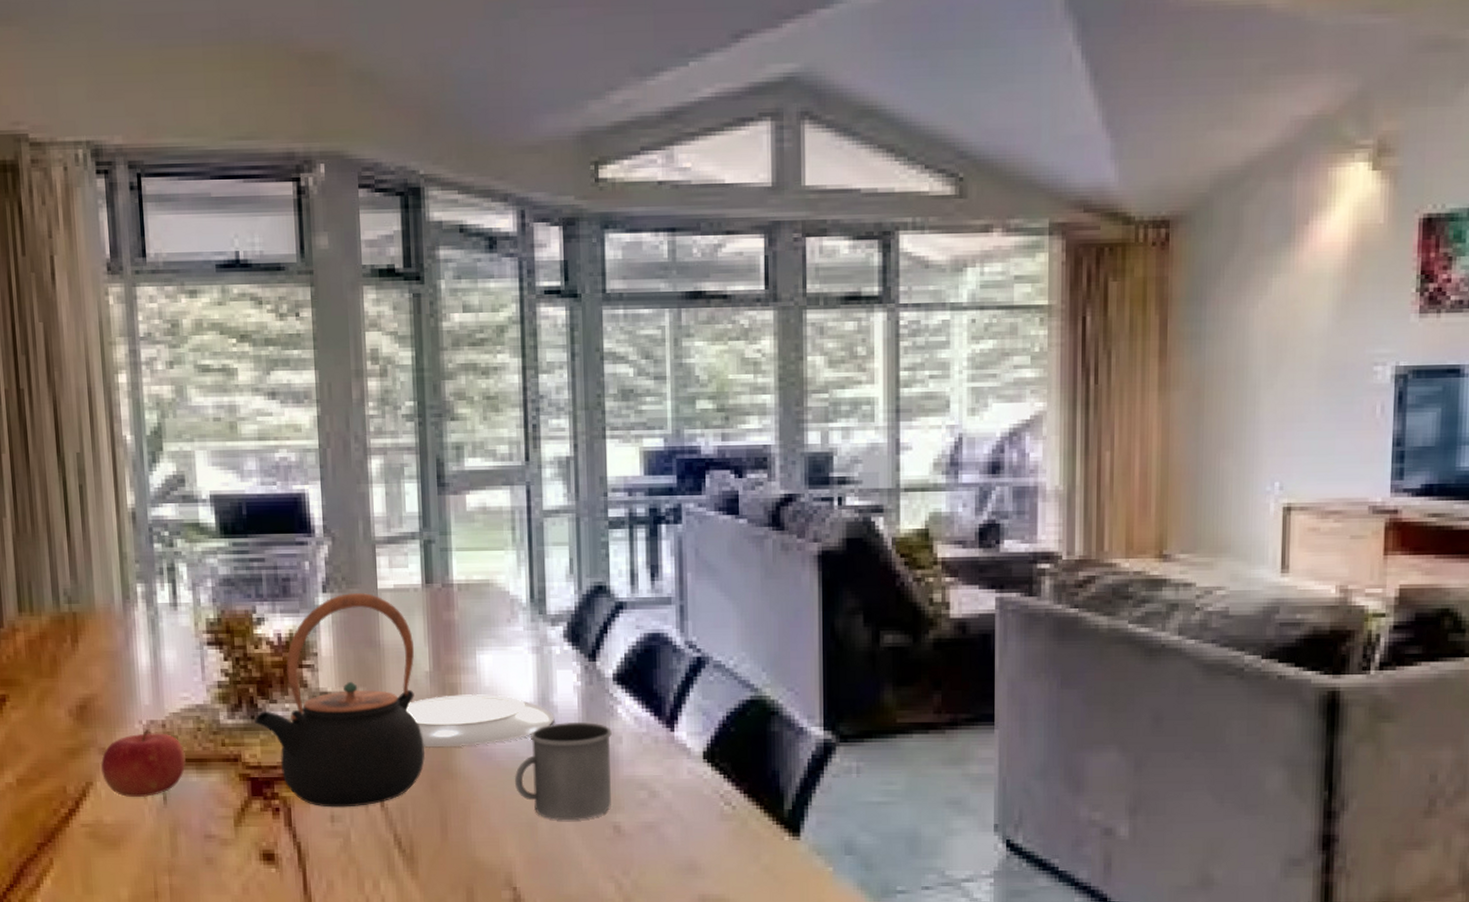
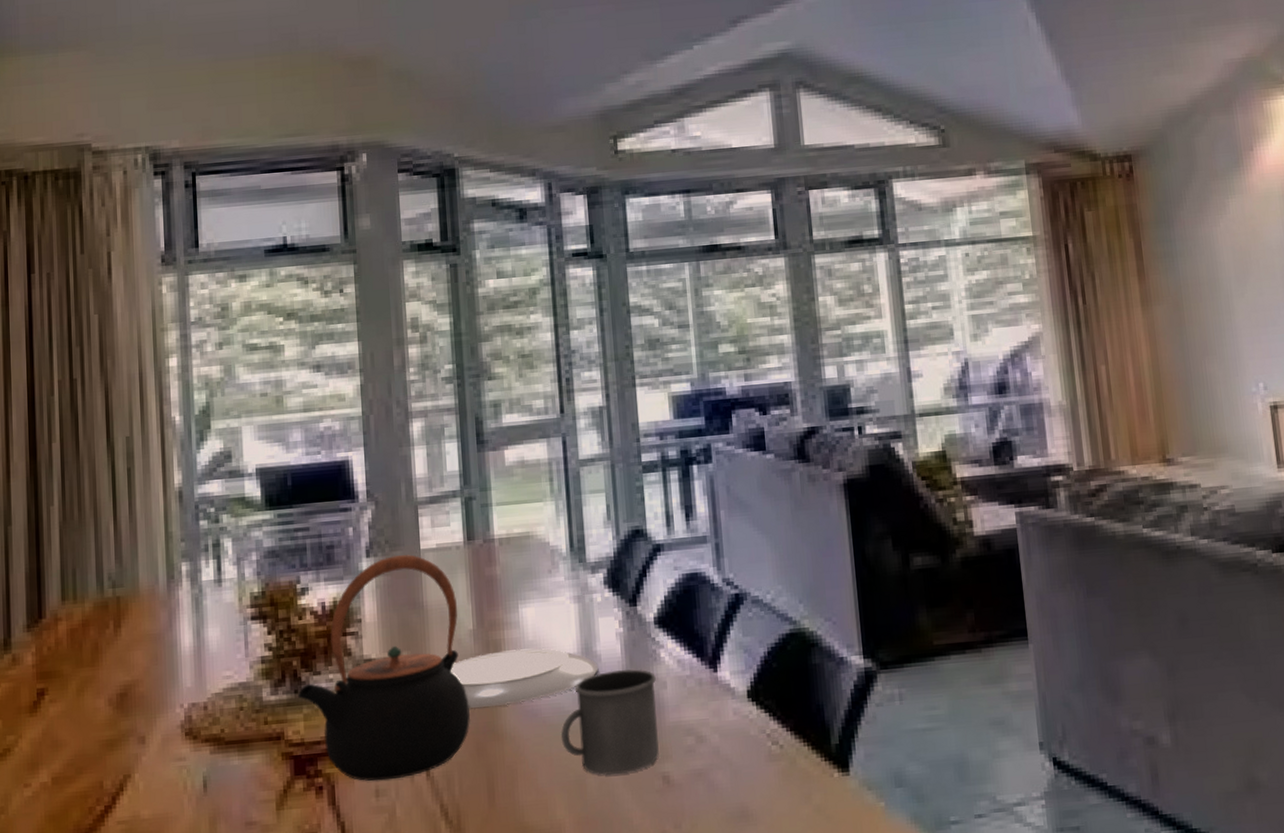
fruit: present [100,728,187,798] -> none [139,712,228,788]

